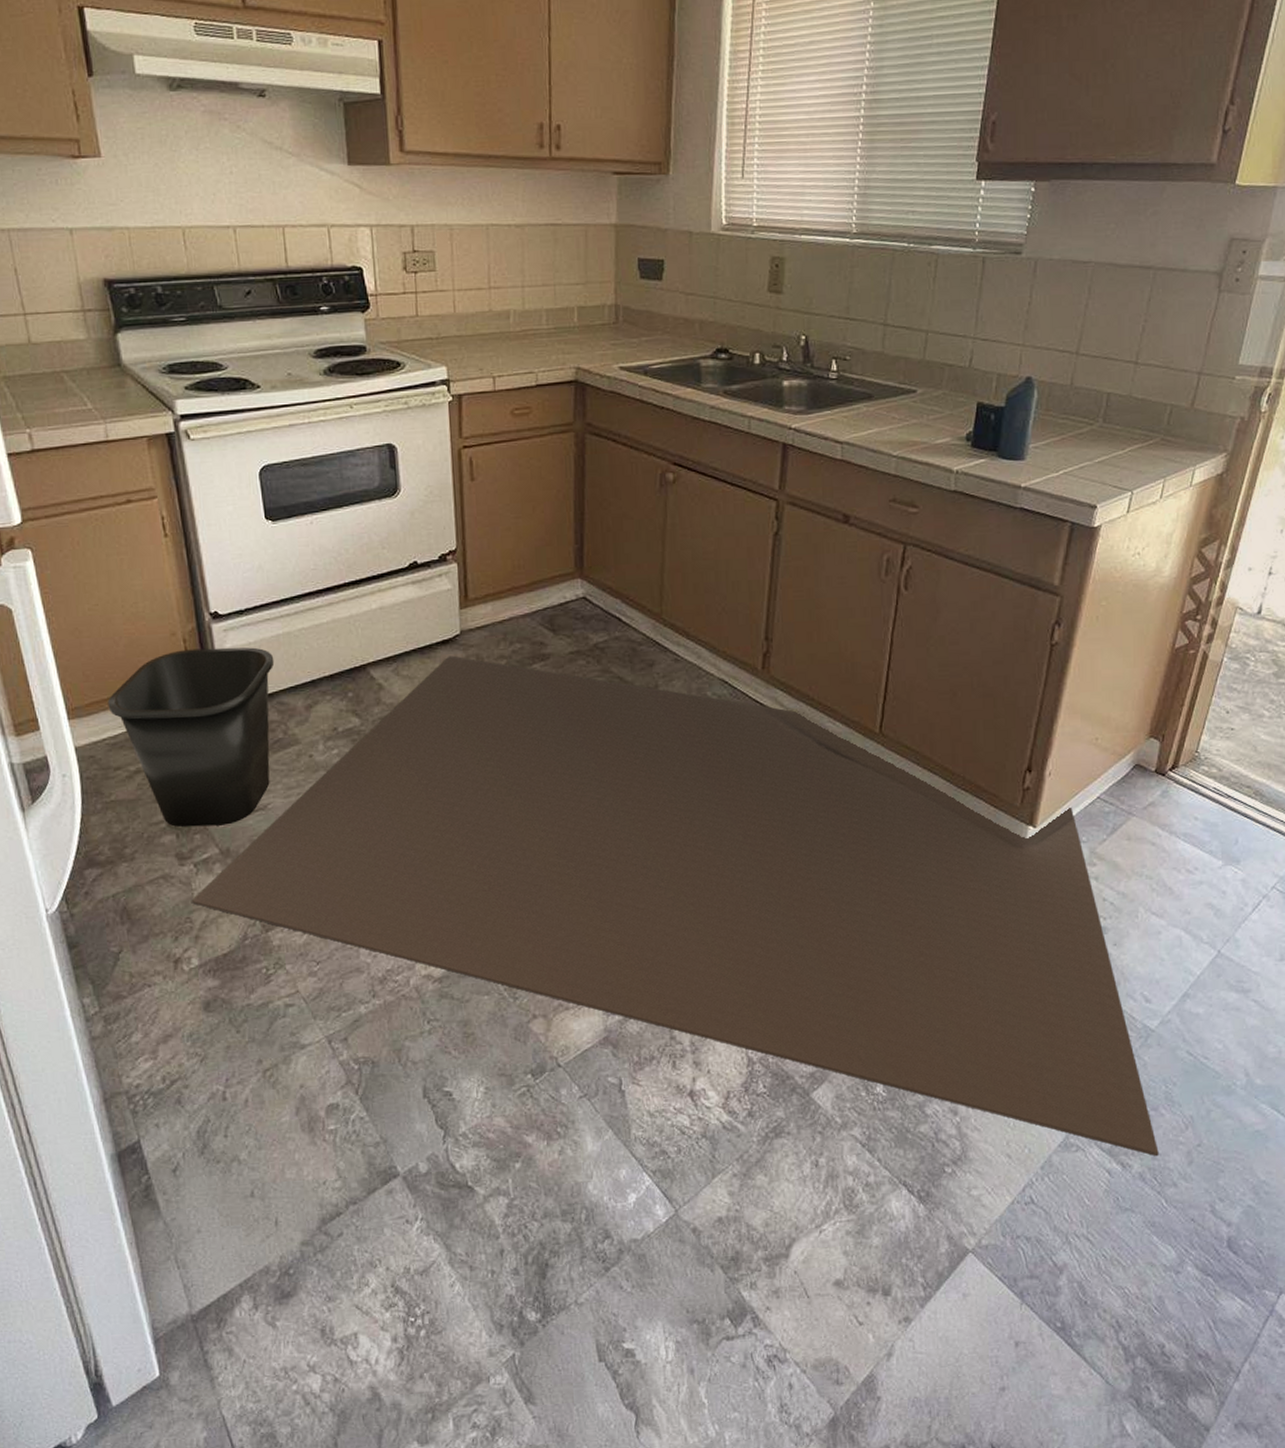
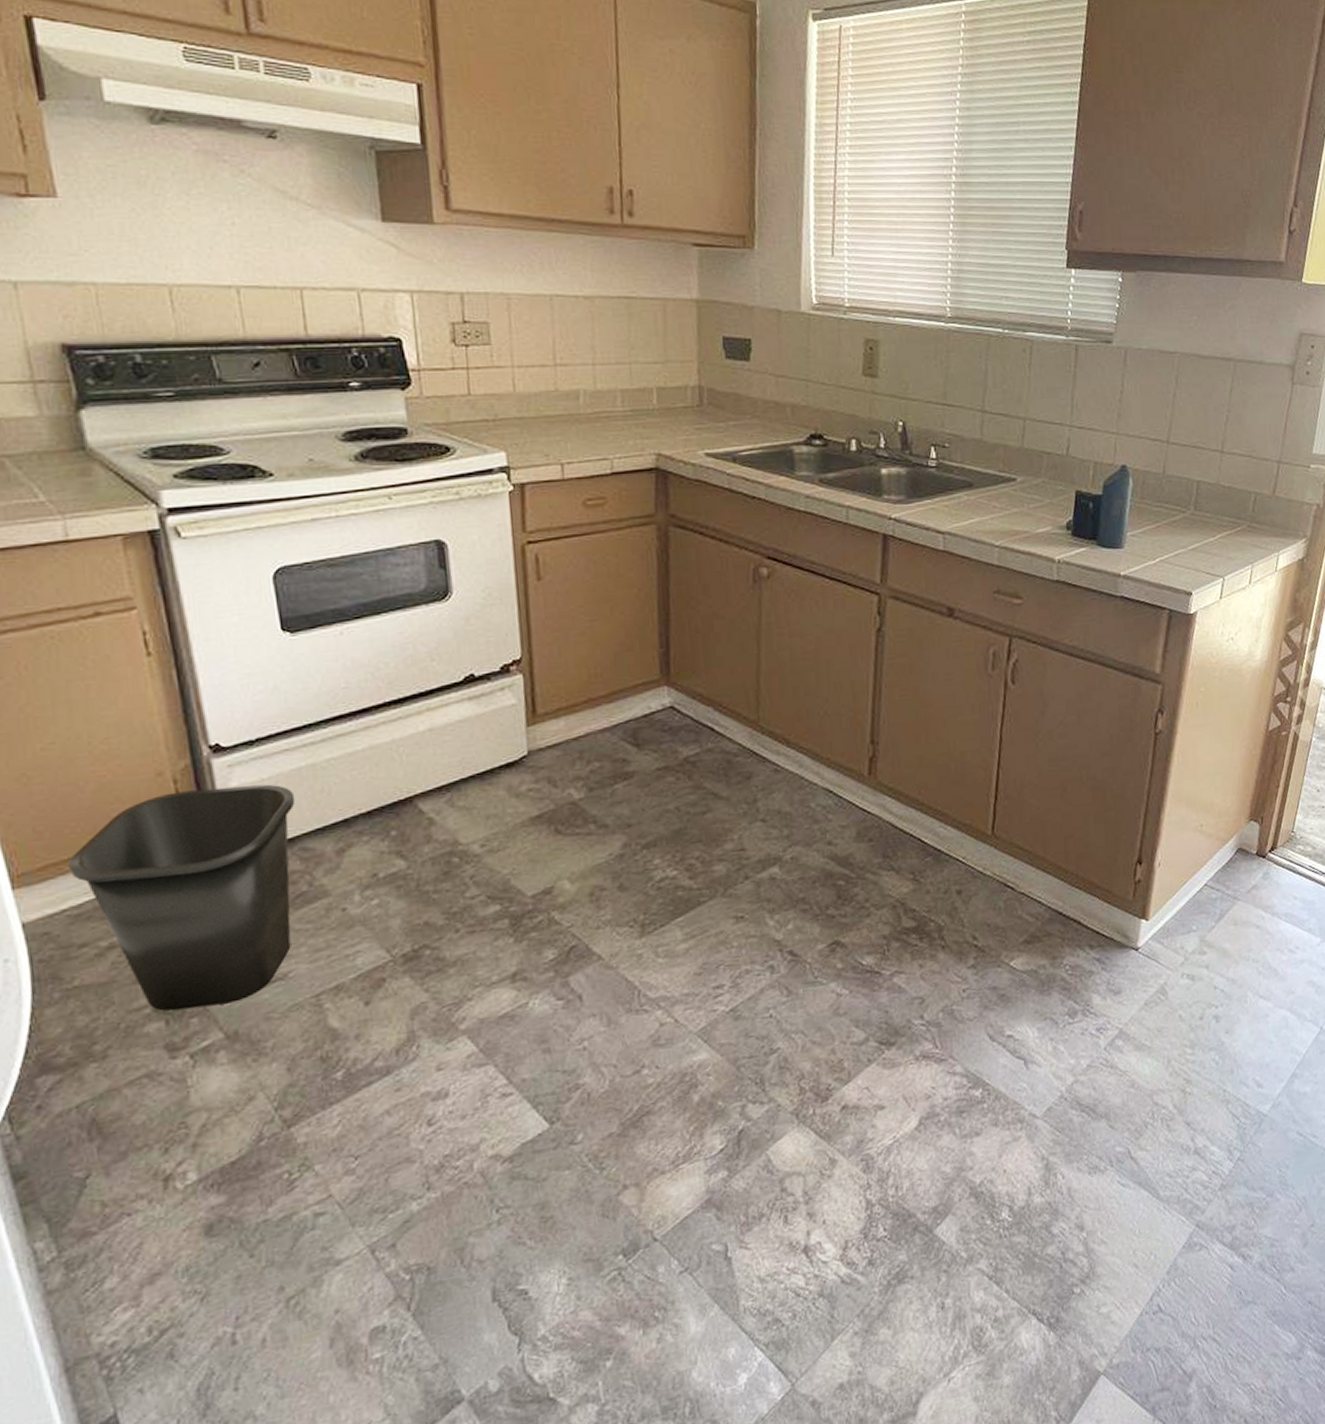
rug: present [191,655,1159,1157] -> none [186,780,1276,1244]

